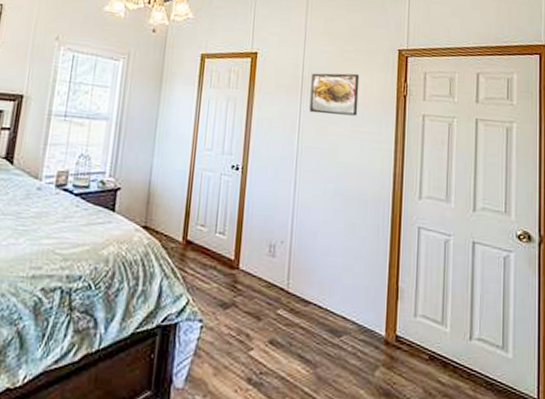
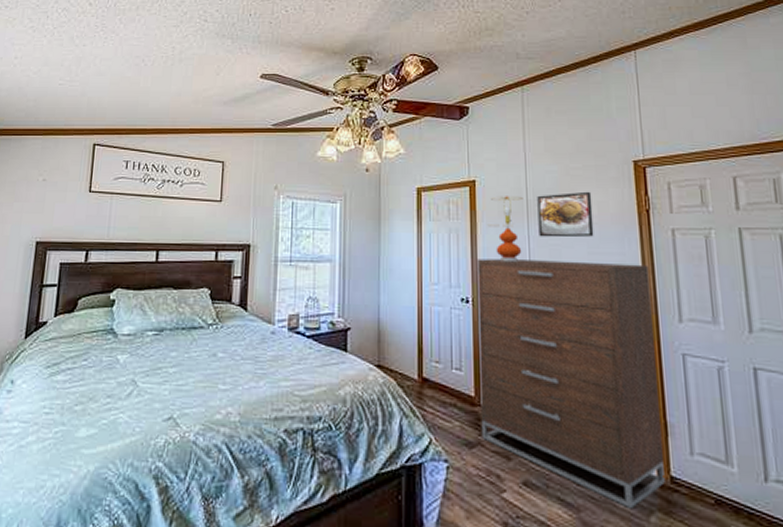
dresser: none [236,128,400,365] -> present [477,259,665,510]
table lamp: none [264,70,299,134] -> present [487,196,523,261]

